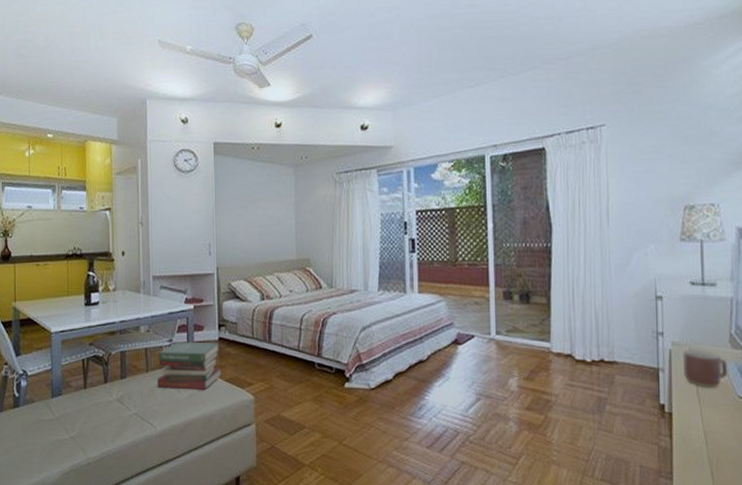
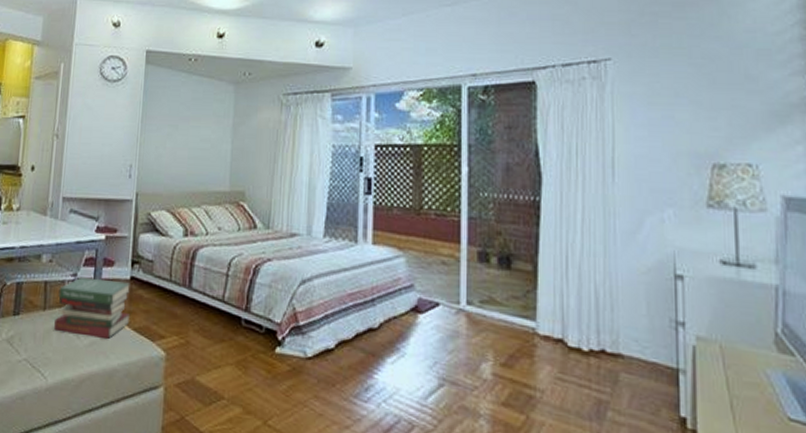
mug: present [683,349,728,387] -> none [711,348,773,403]

